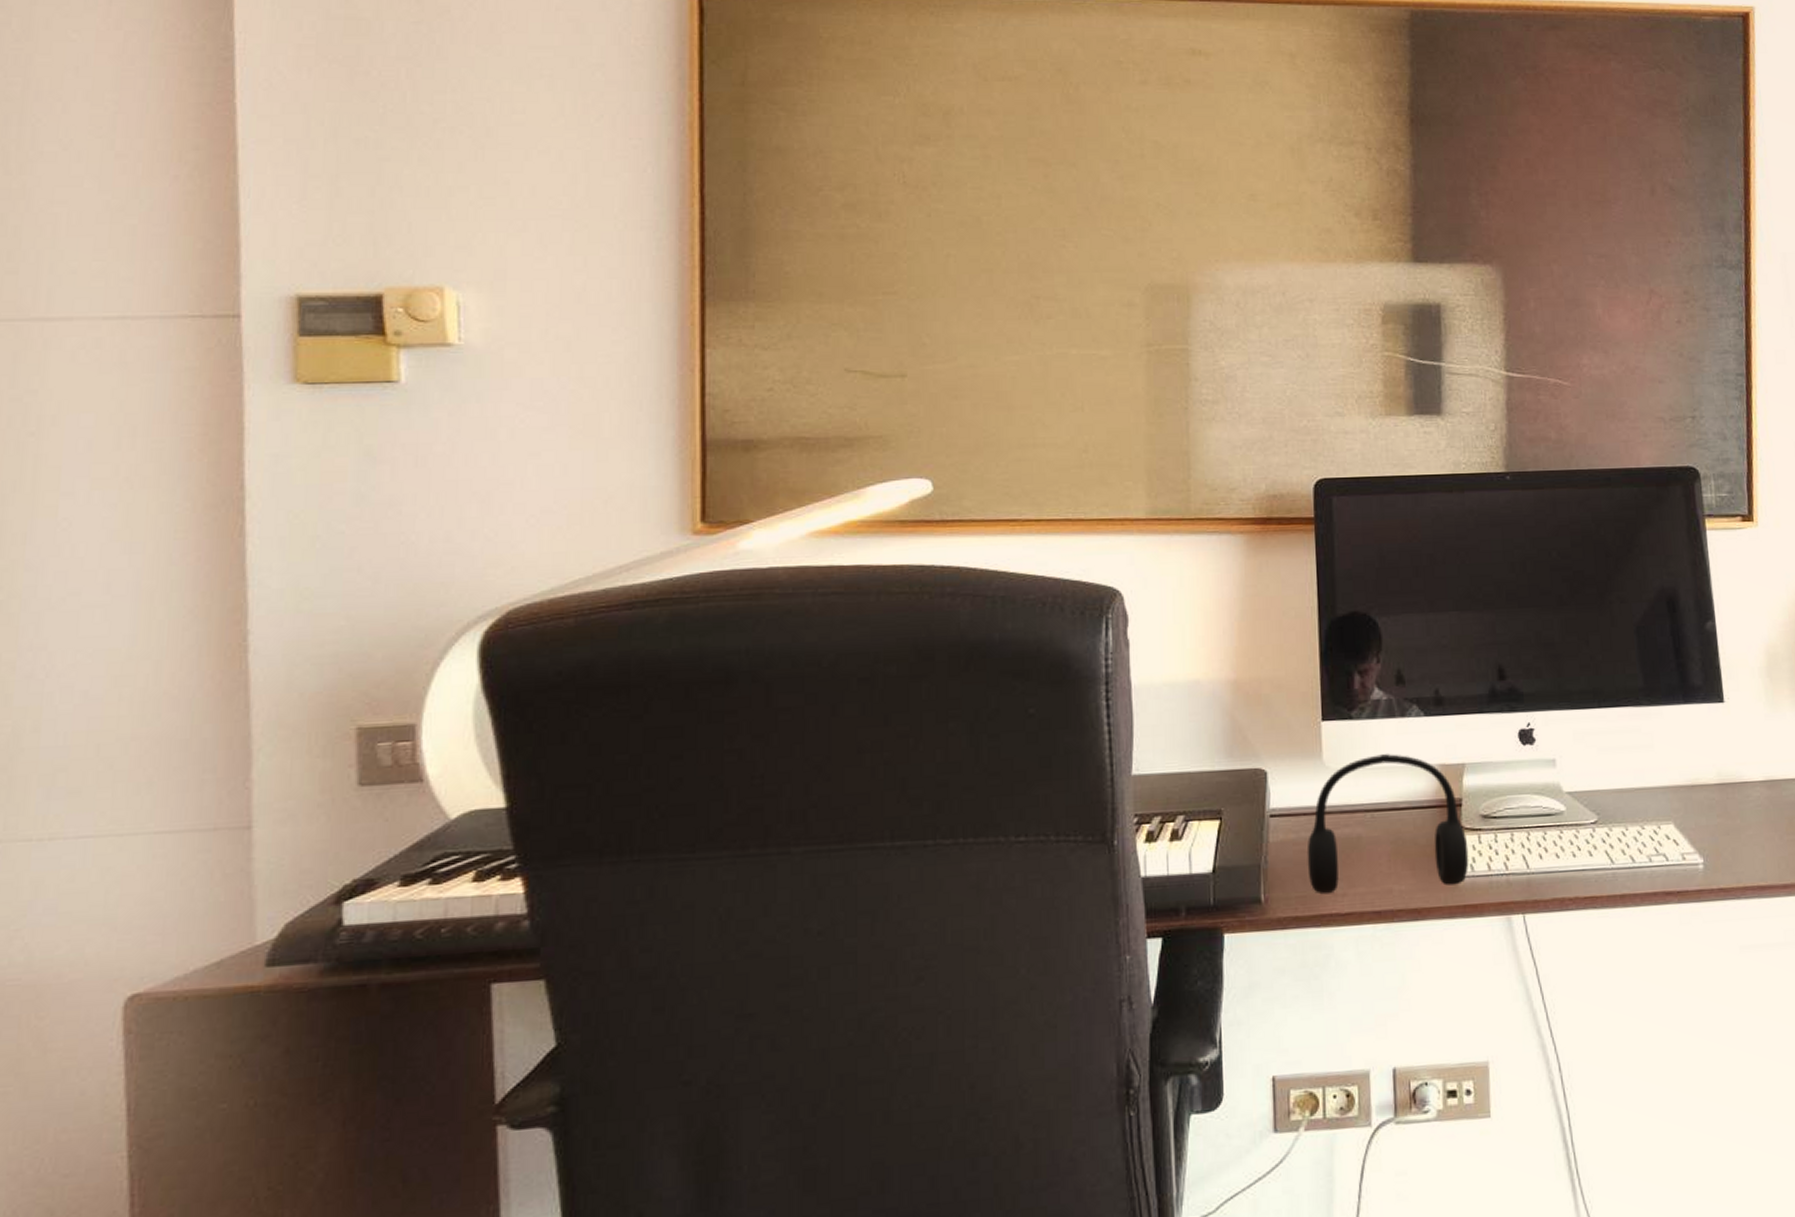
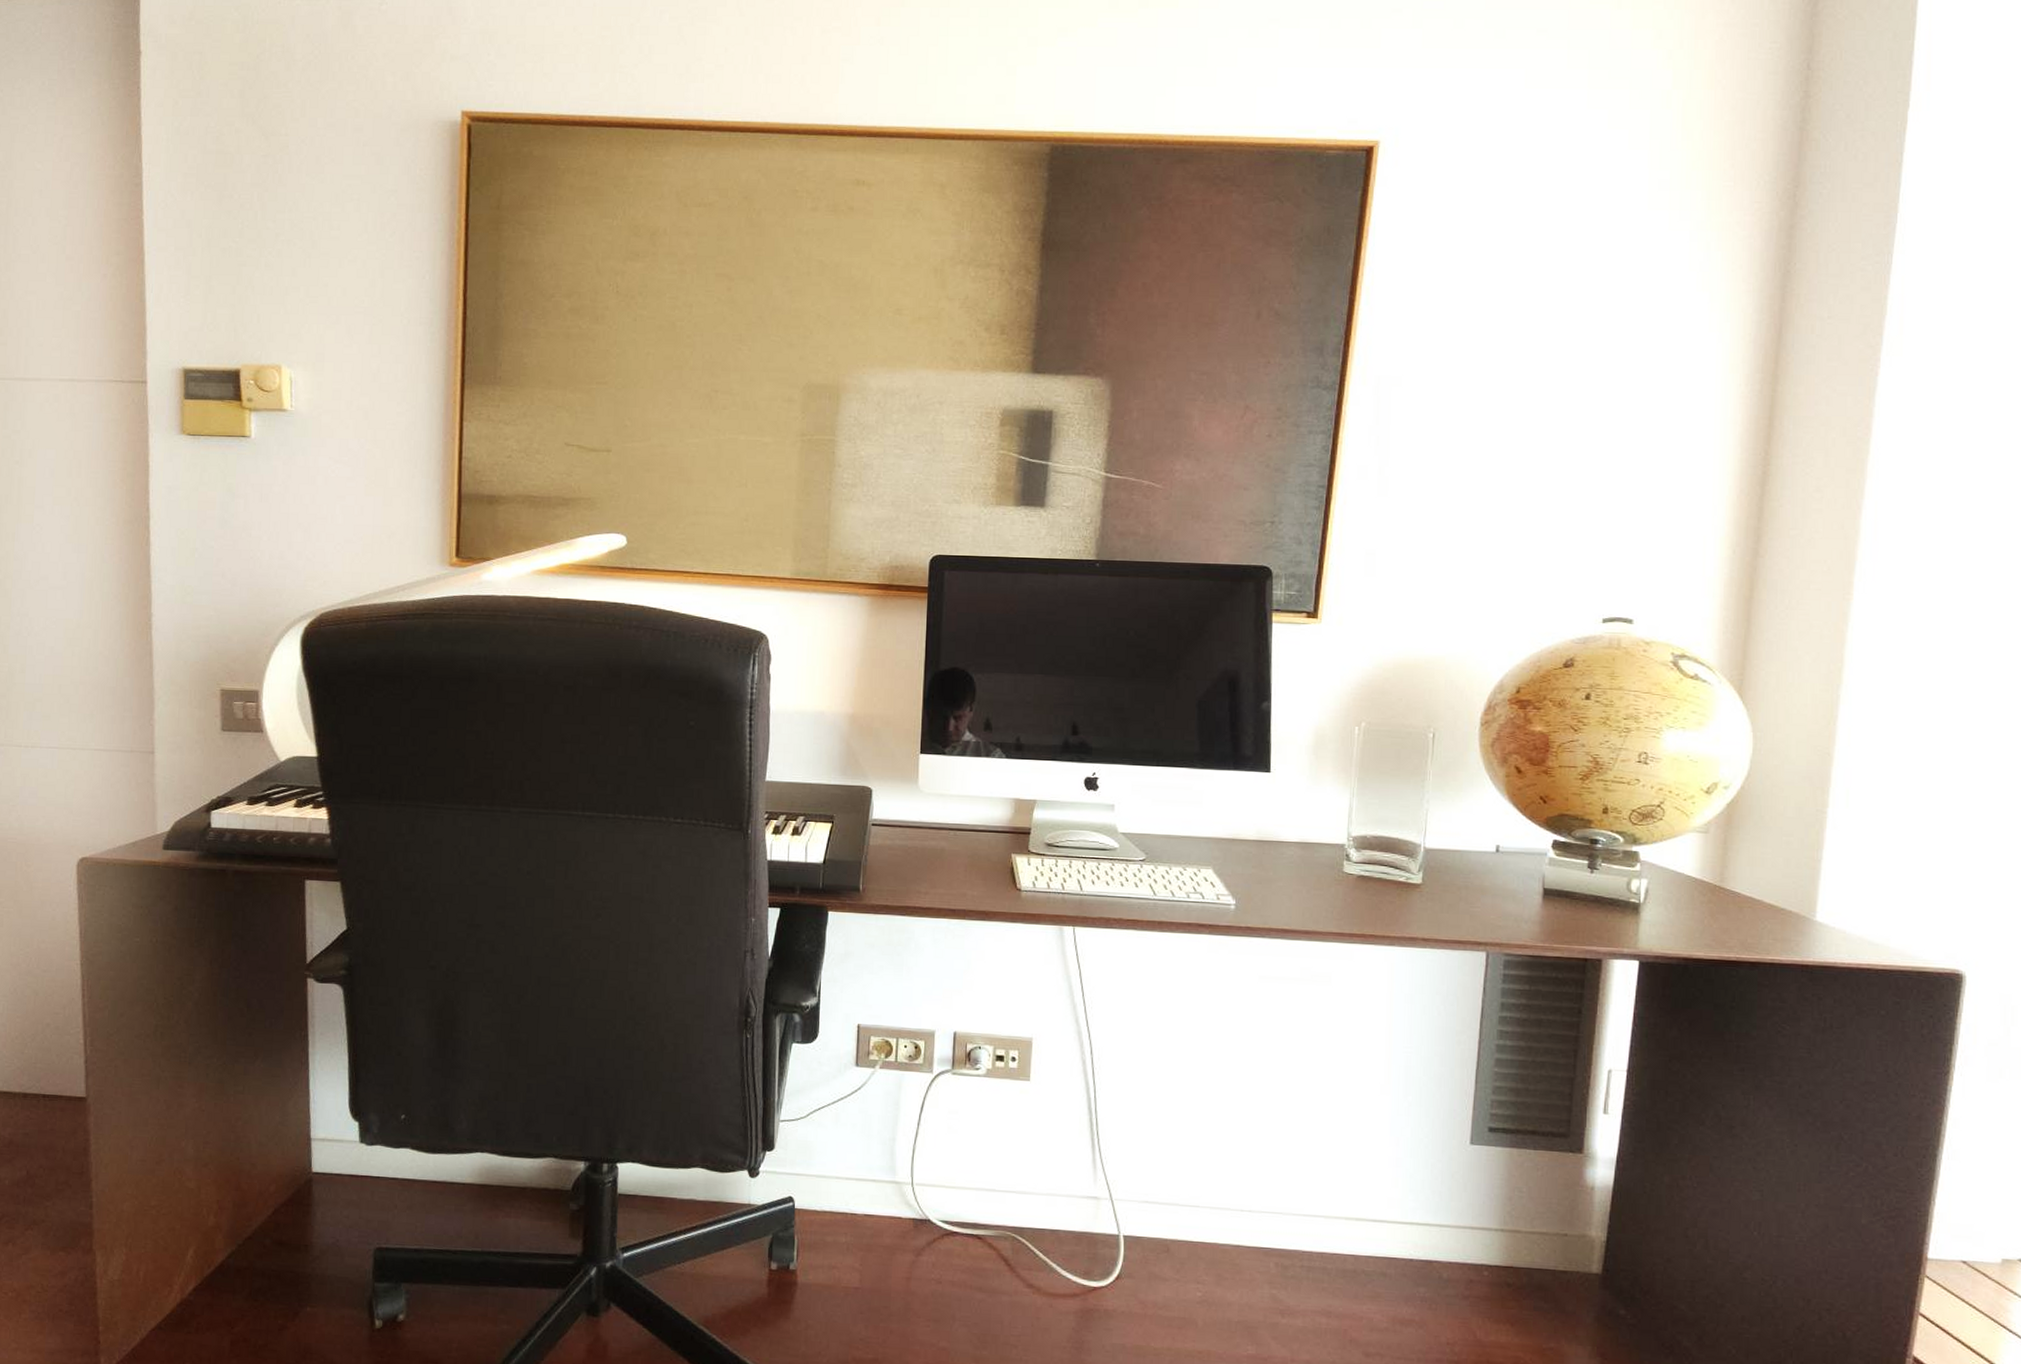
headphones: present [1306,754,1469,893] -> none [898,785,1033,896]

